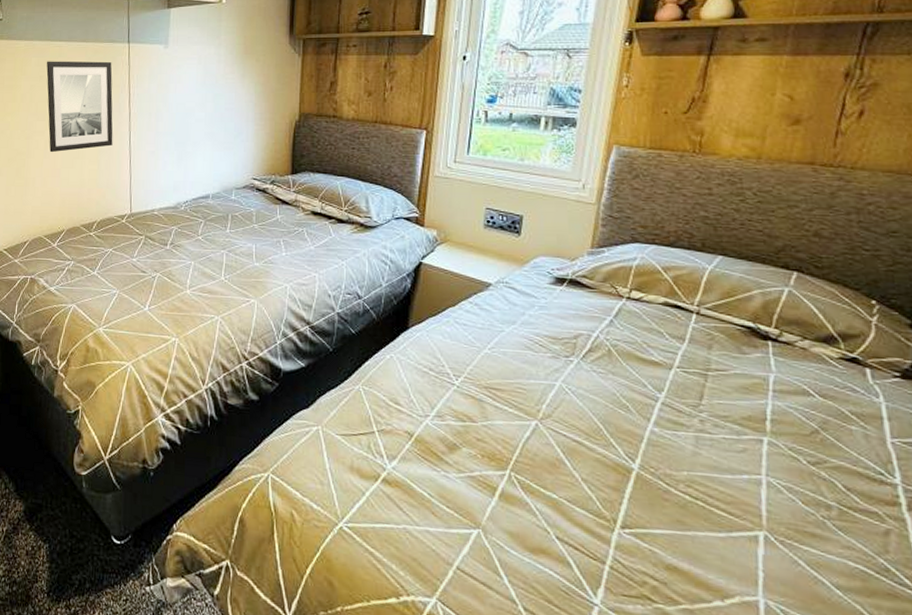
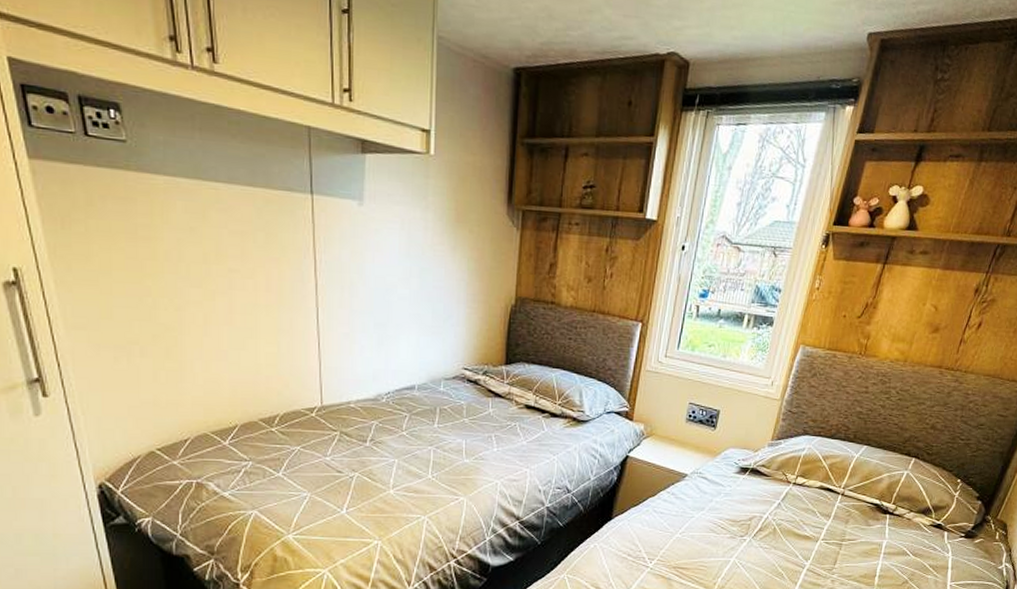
wall art: present [46,61,113,153] -> none [199,207,296,330]

